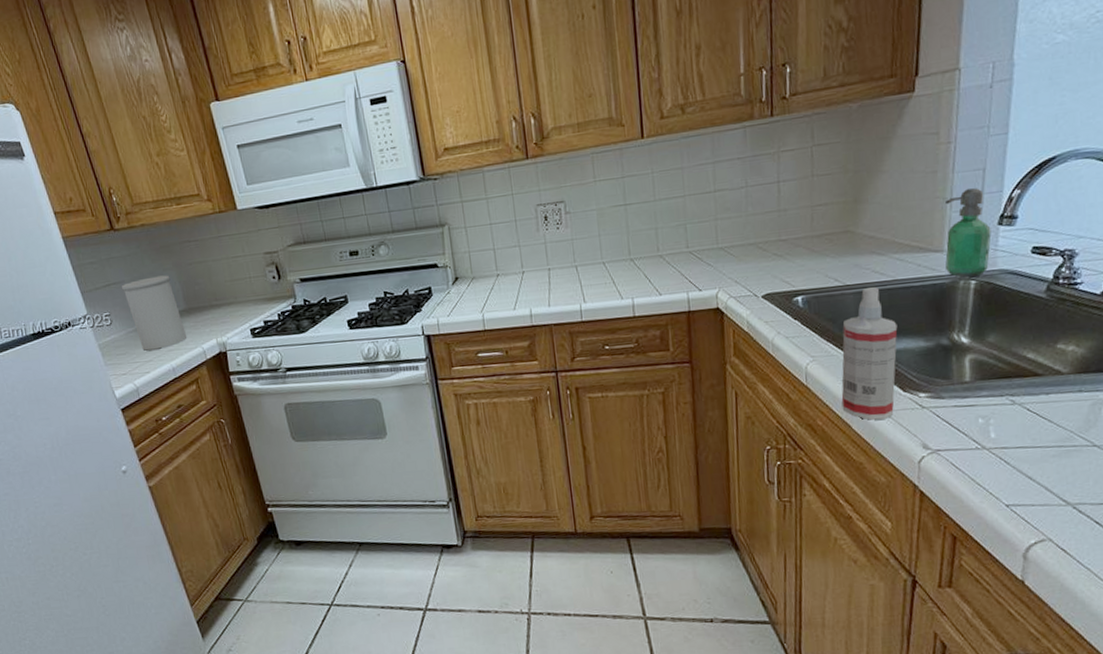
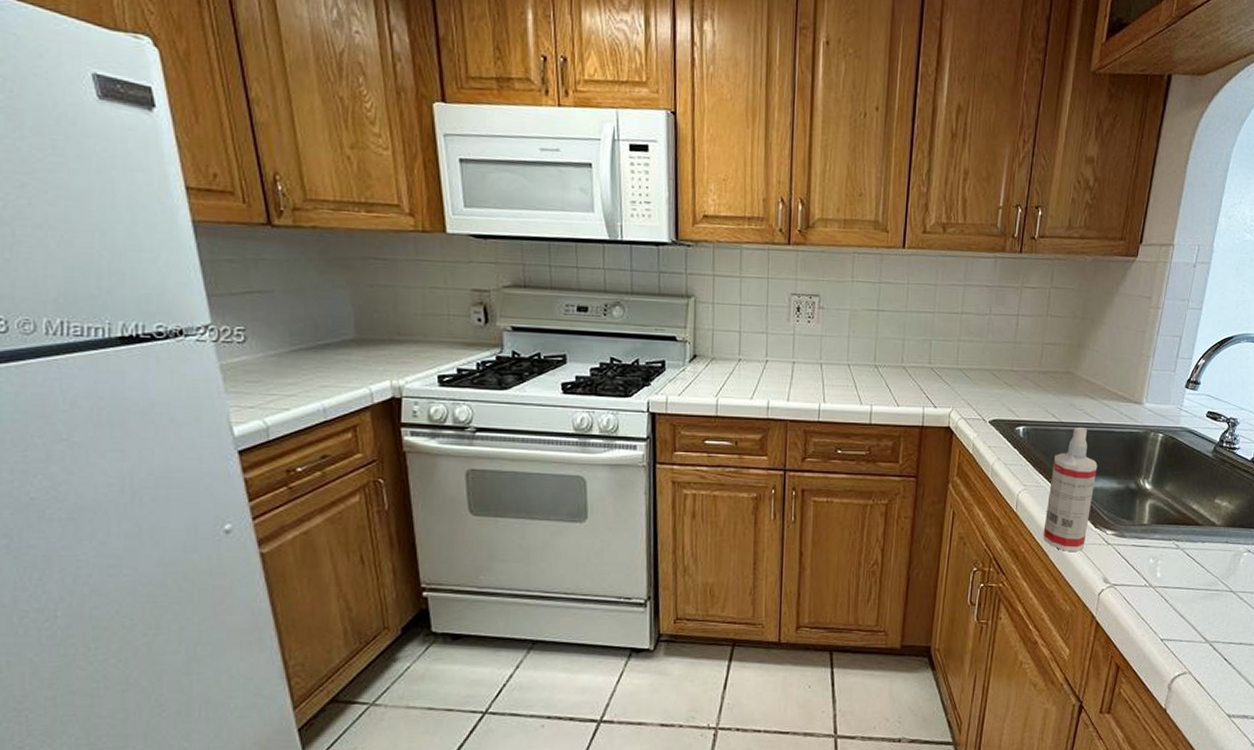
canister: present [122,275,188,351] -> none [270,292,351,383]
soap dispenser: present [944,187,991,277] -> none [1141,351,1180,430]

